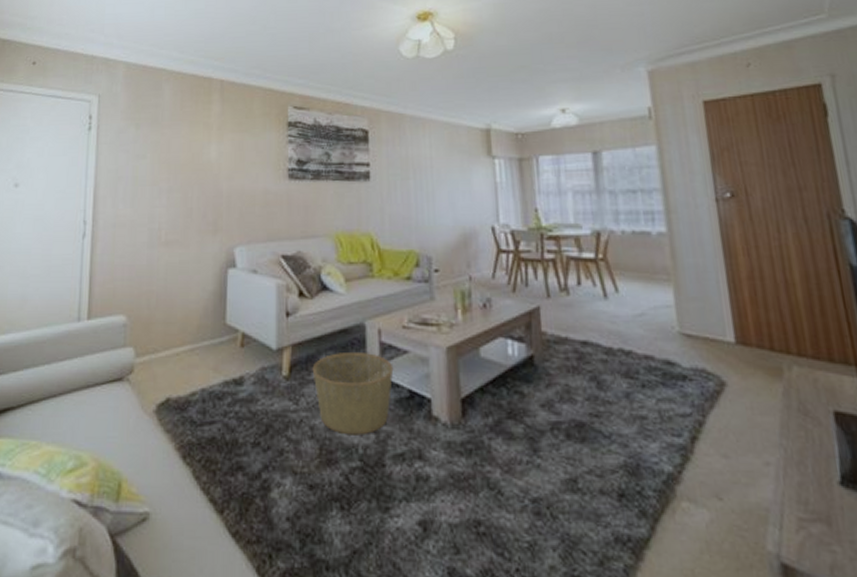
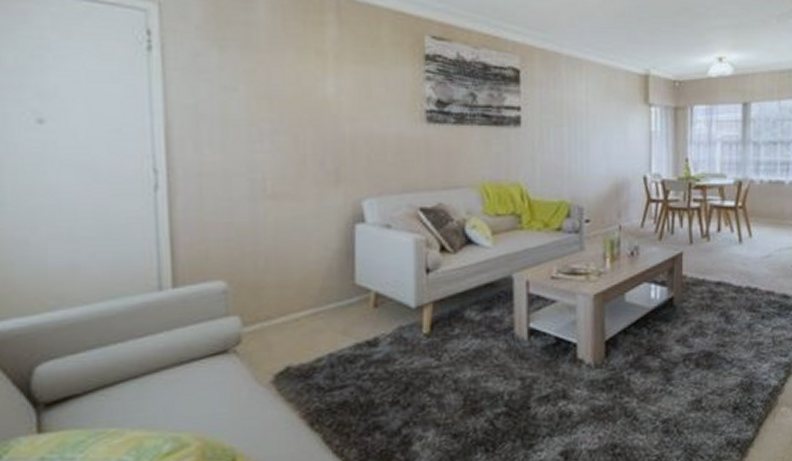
basket: present [312,353,394,435] -> none [456,305,541,385]

